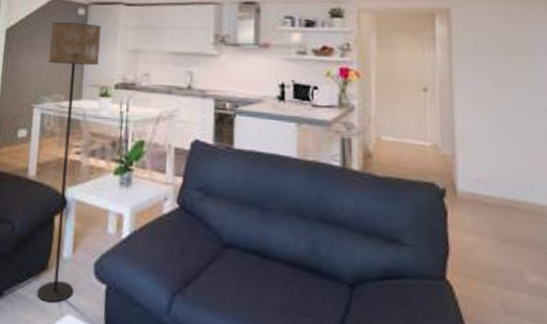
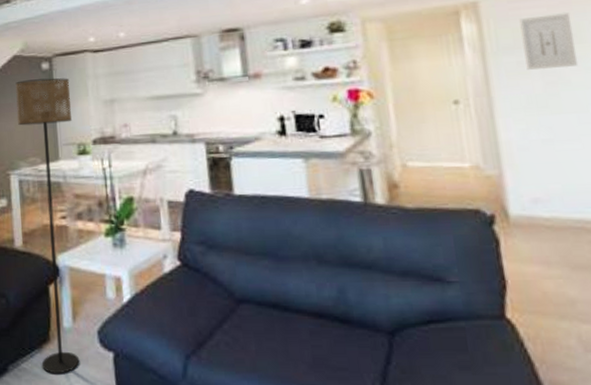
wall art: none [480,26,521,72] -> present [519,13,579,70]

